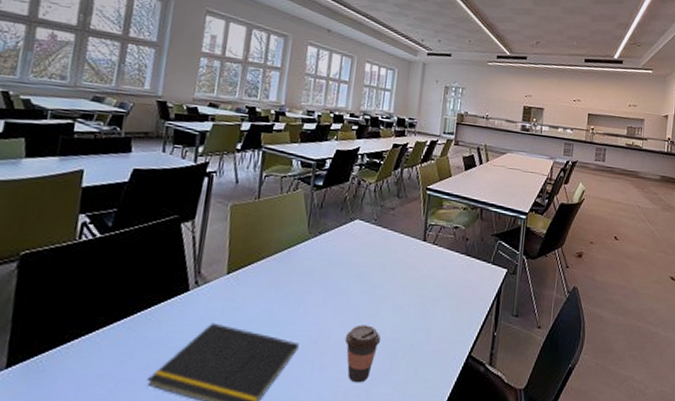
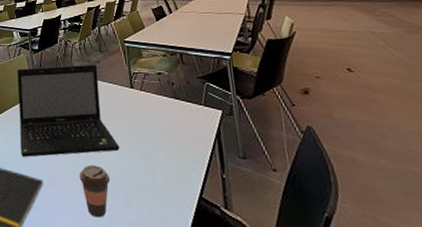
laptop: none [275,207,399,317] -> present [17,64,120,157]

